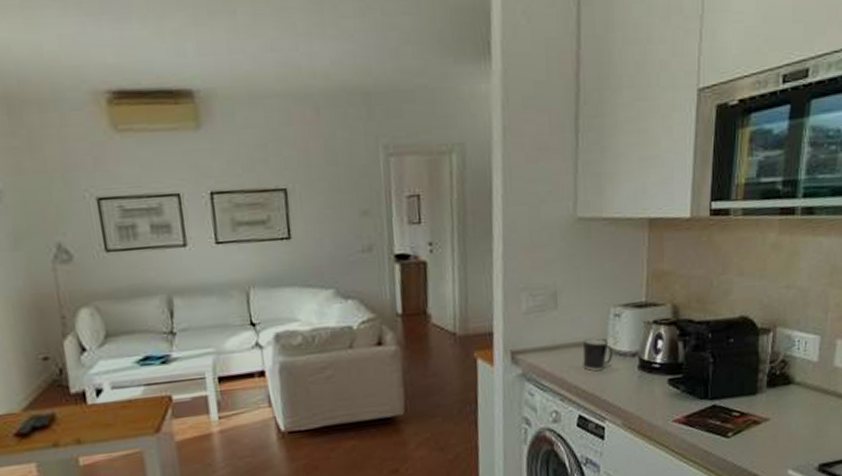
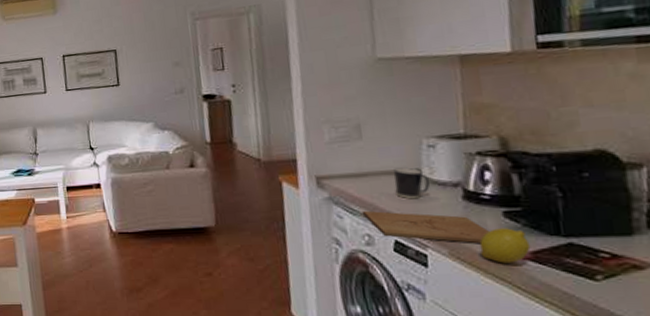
cutting board: none [551,385,656,413] -> present [361,210,489,244]
fruit: none [647,395,685,429] -> present [479,228,531,264]

